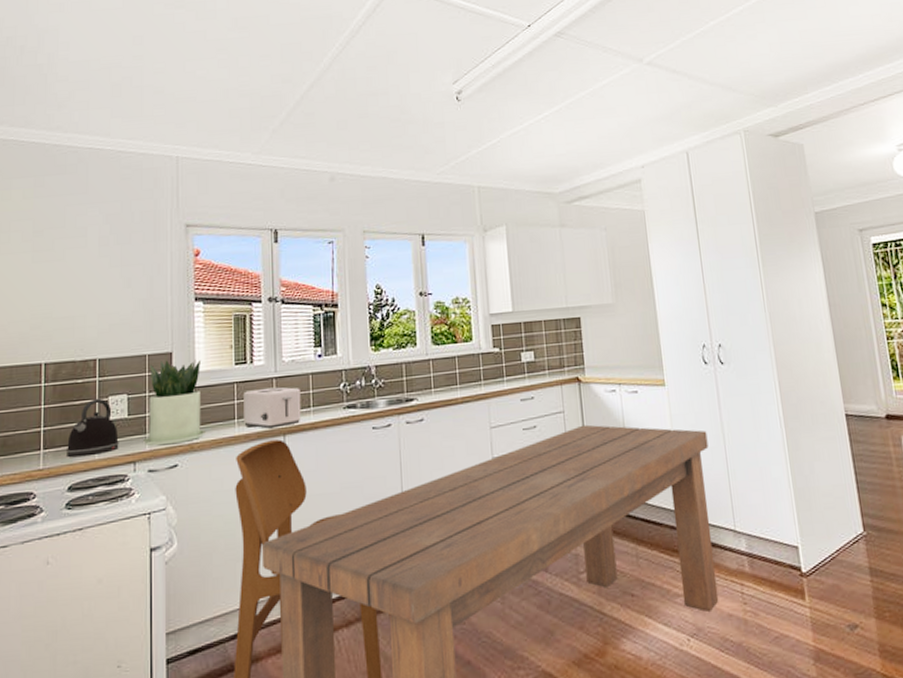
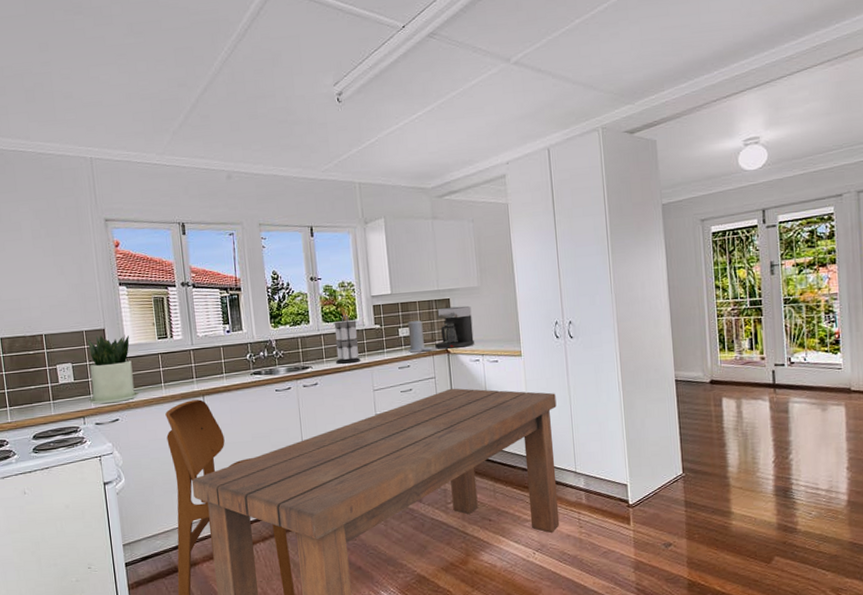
kettle: present [65,398,119,458] -> none [27,366,70,413]
toaster: present [243,387,301,429] -> none [167,357,216,391]
spice rack: none [445,336,475,395] -> present [334,315,360,364]
paper towel: none [531,343,566,383] -> present [408,320,437,354]
coffee maker: none [564,325,610,377] -> present [435,305,474,349]

